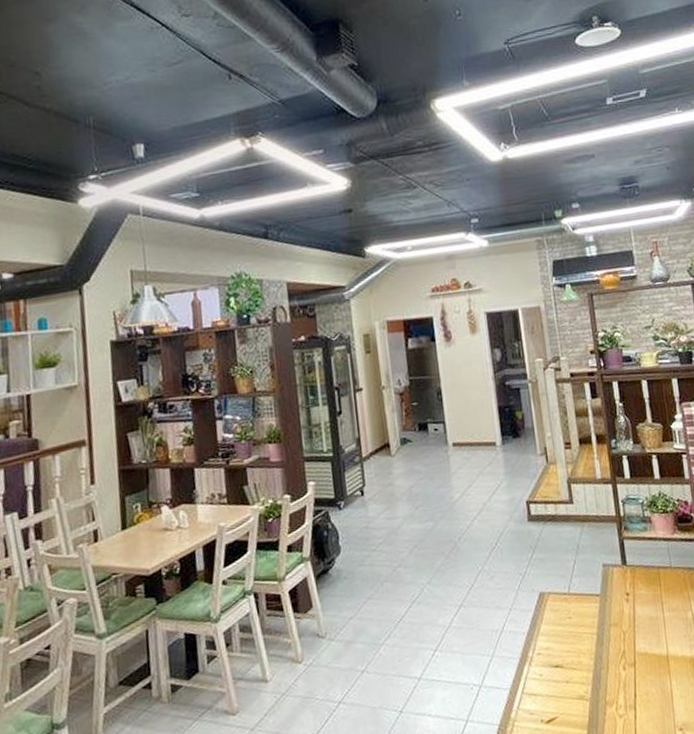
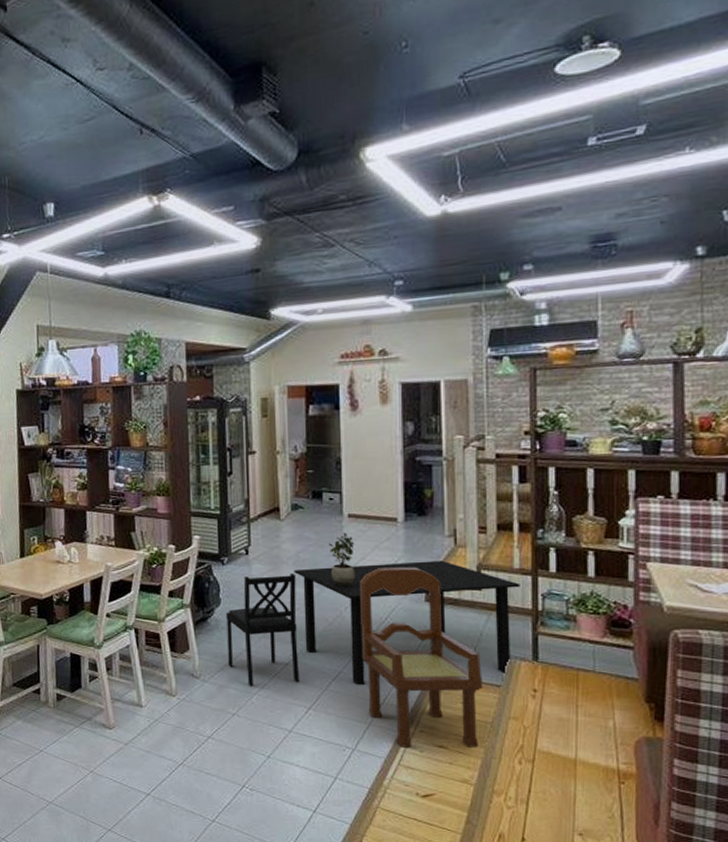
dining set: none [347,479,606,637] -> present [226,560,520,686]
potted plant: none [437,462,465,518] -> present [328,533,356,587]
dining chair: none [469,488,589,674] -> present [360,567,483,747]

